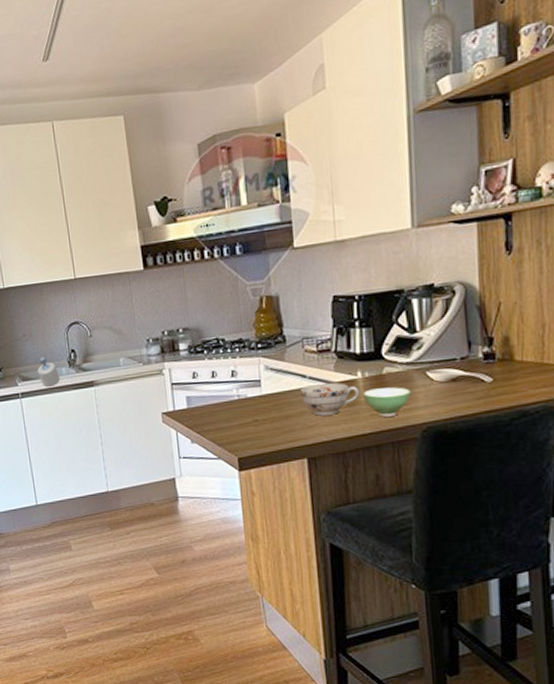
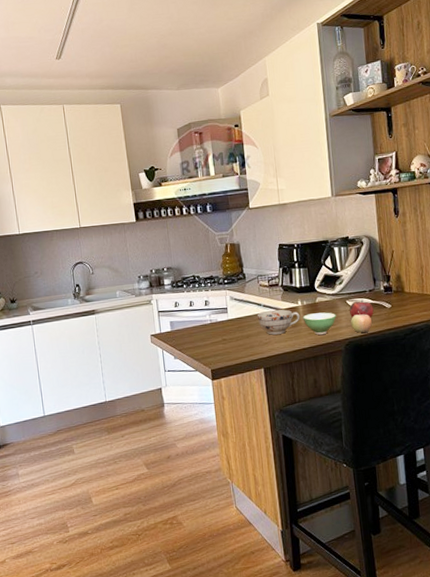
soap dispenser: present [37,356,61,388] -> none [47,290,67,316]
fruit: none [430,370,466,396] -> present [349,299,374,318]
fruit: none [431,386,464,415] -> present [351,311,373,333]

